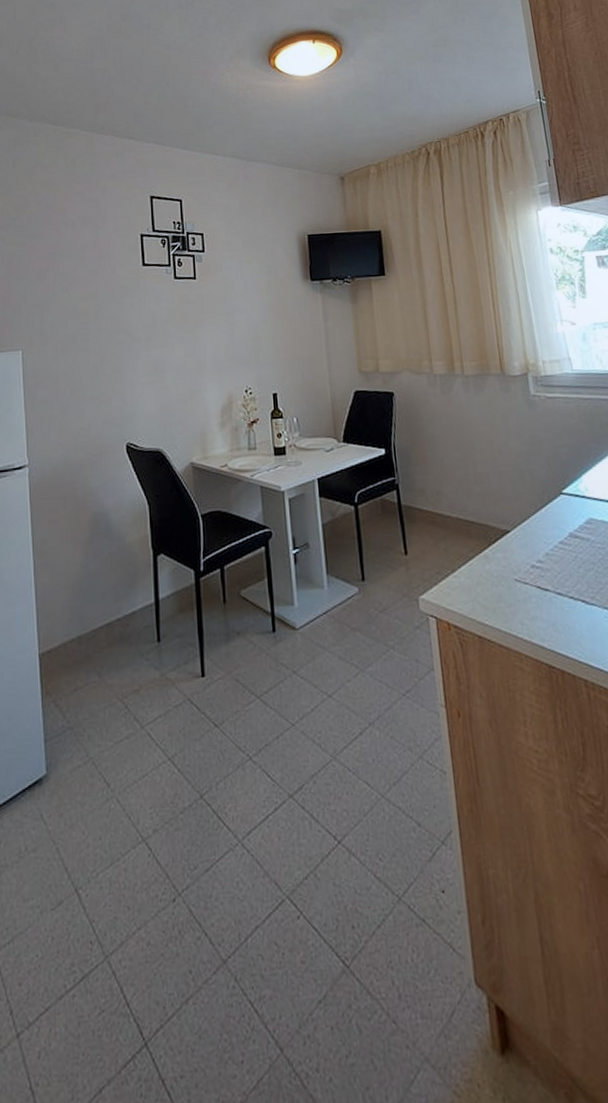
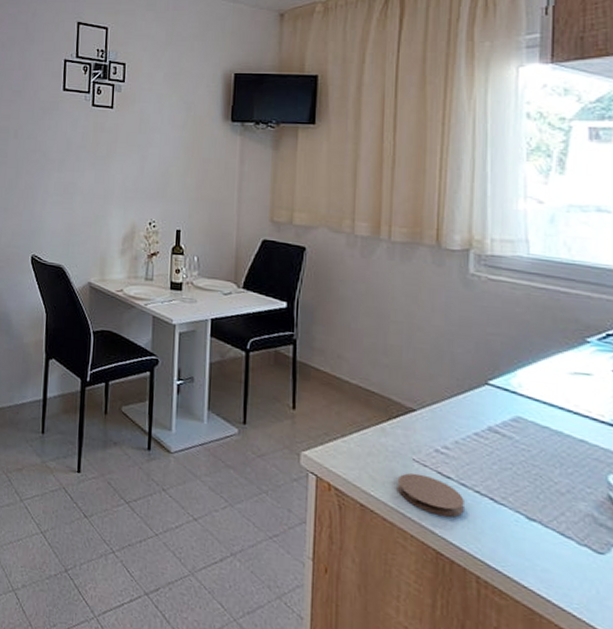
coaster: none [505,592,564,629] -> present [397,472,464,517]

